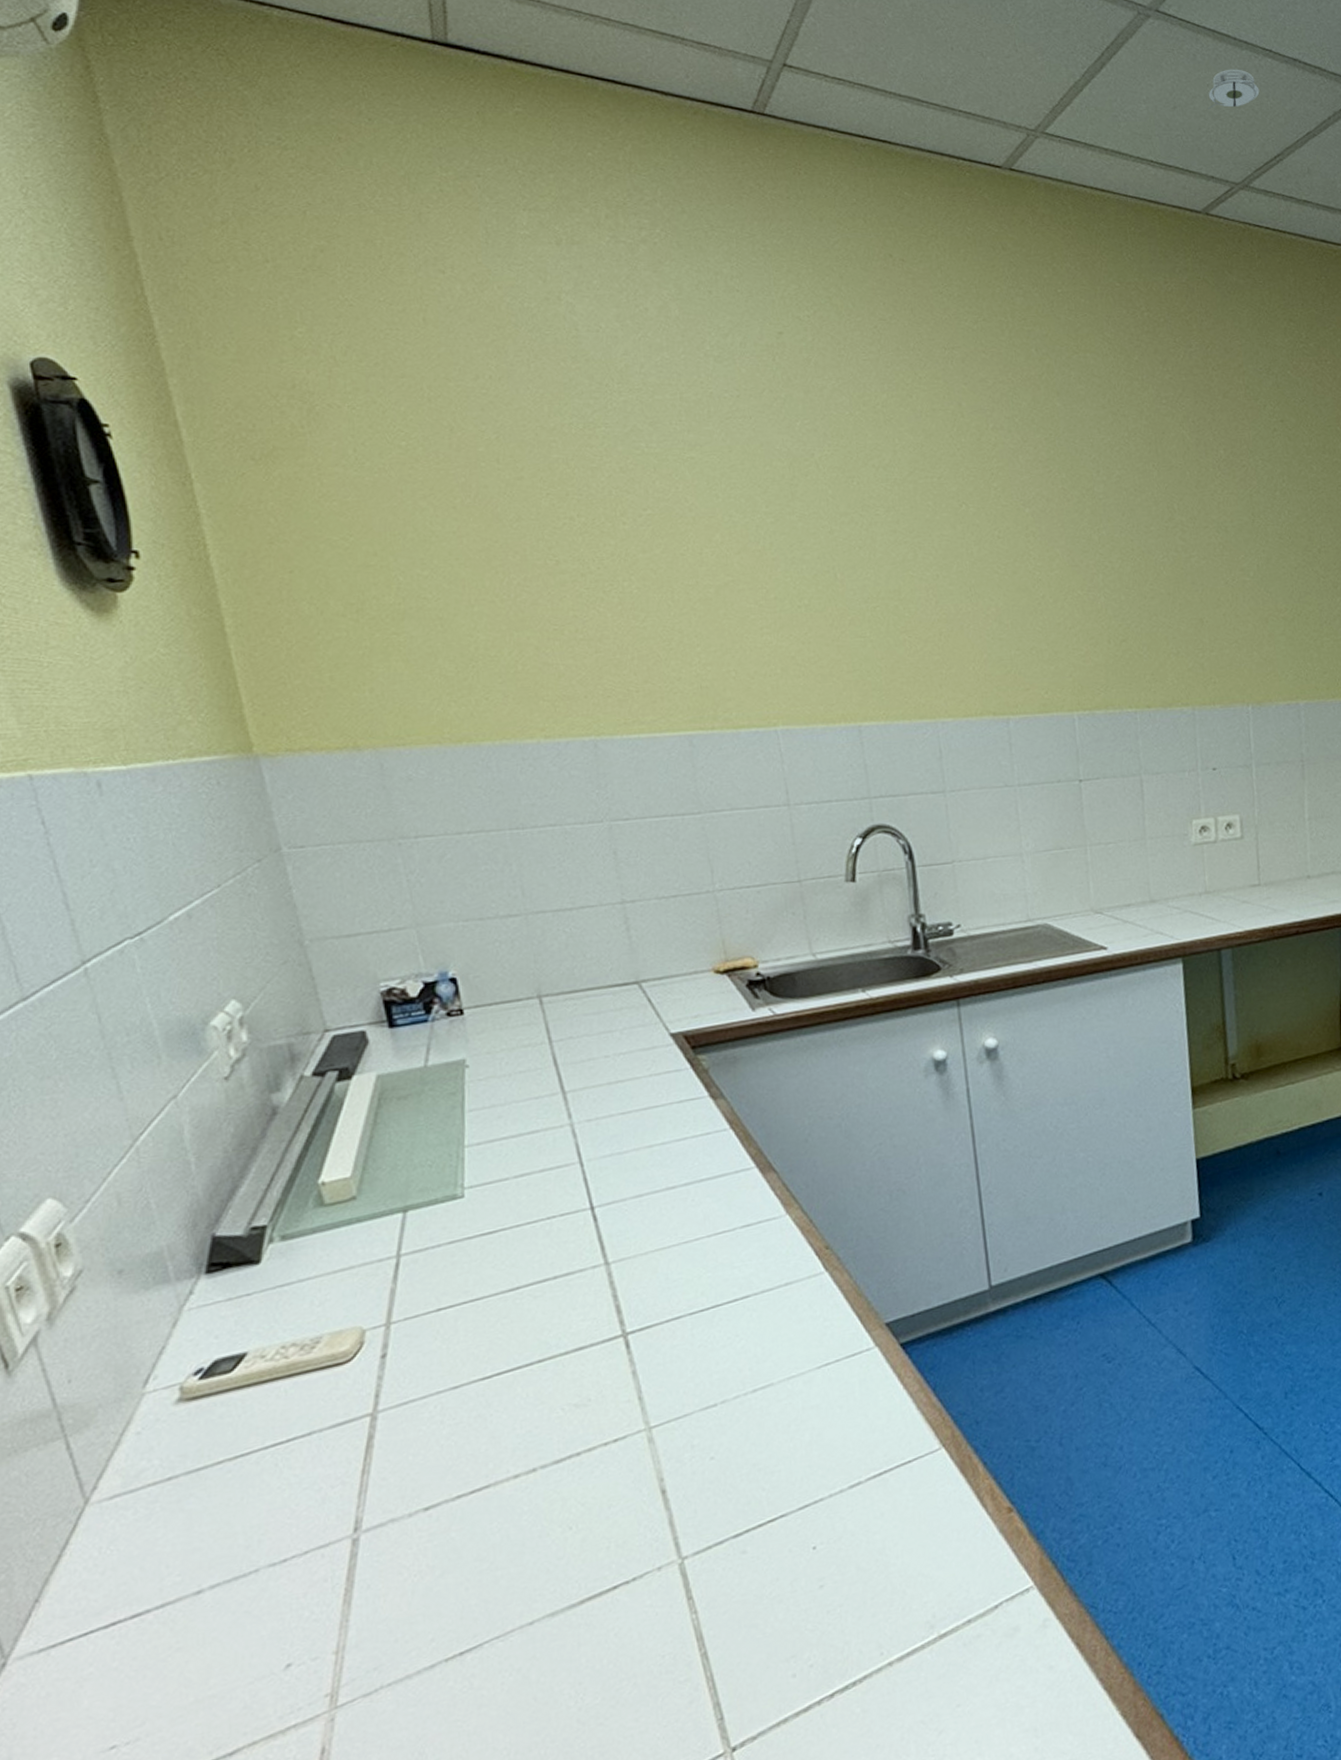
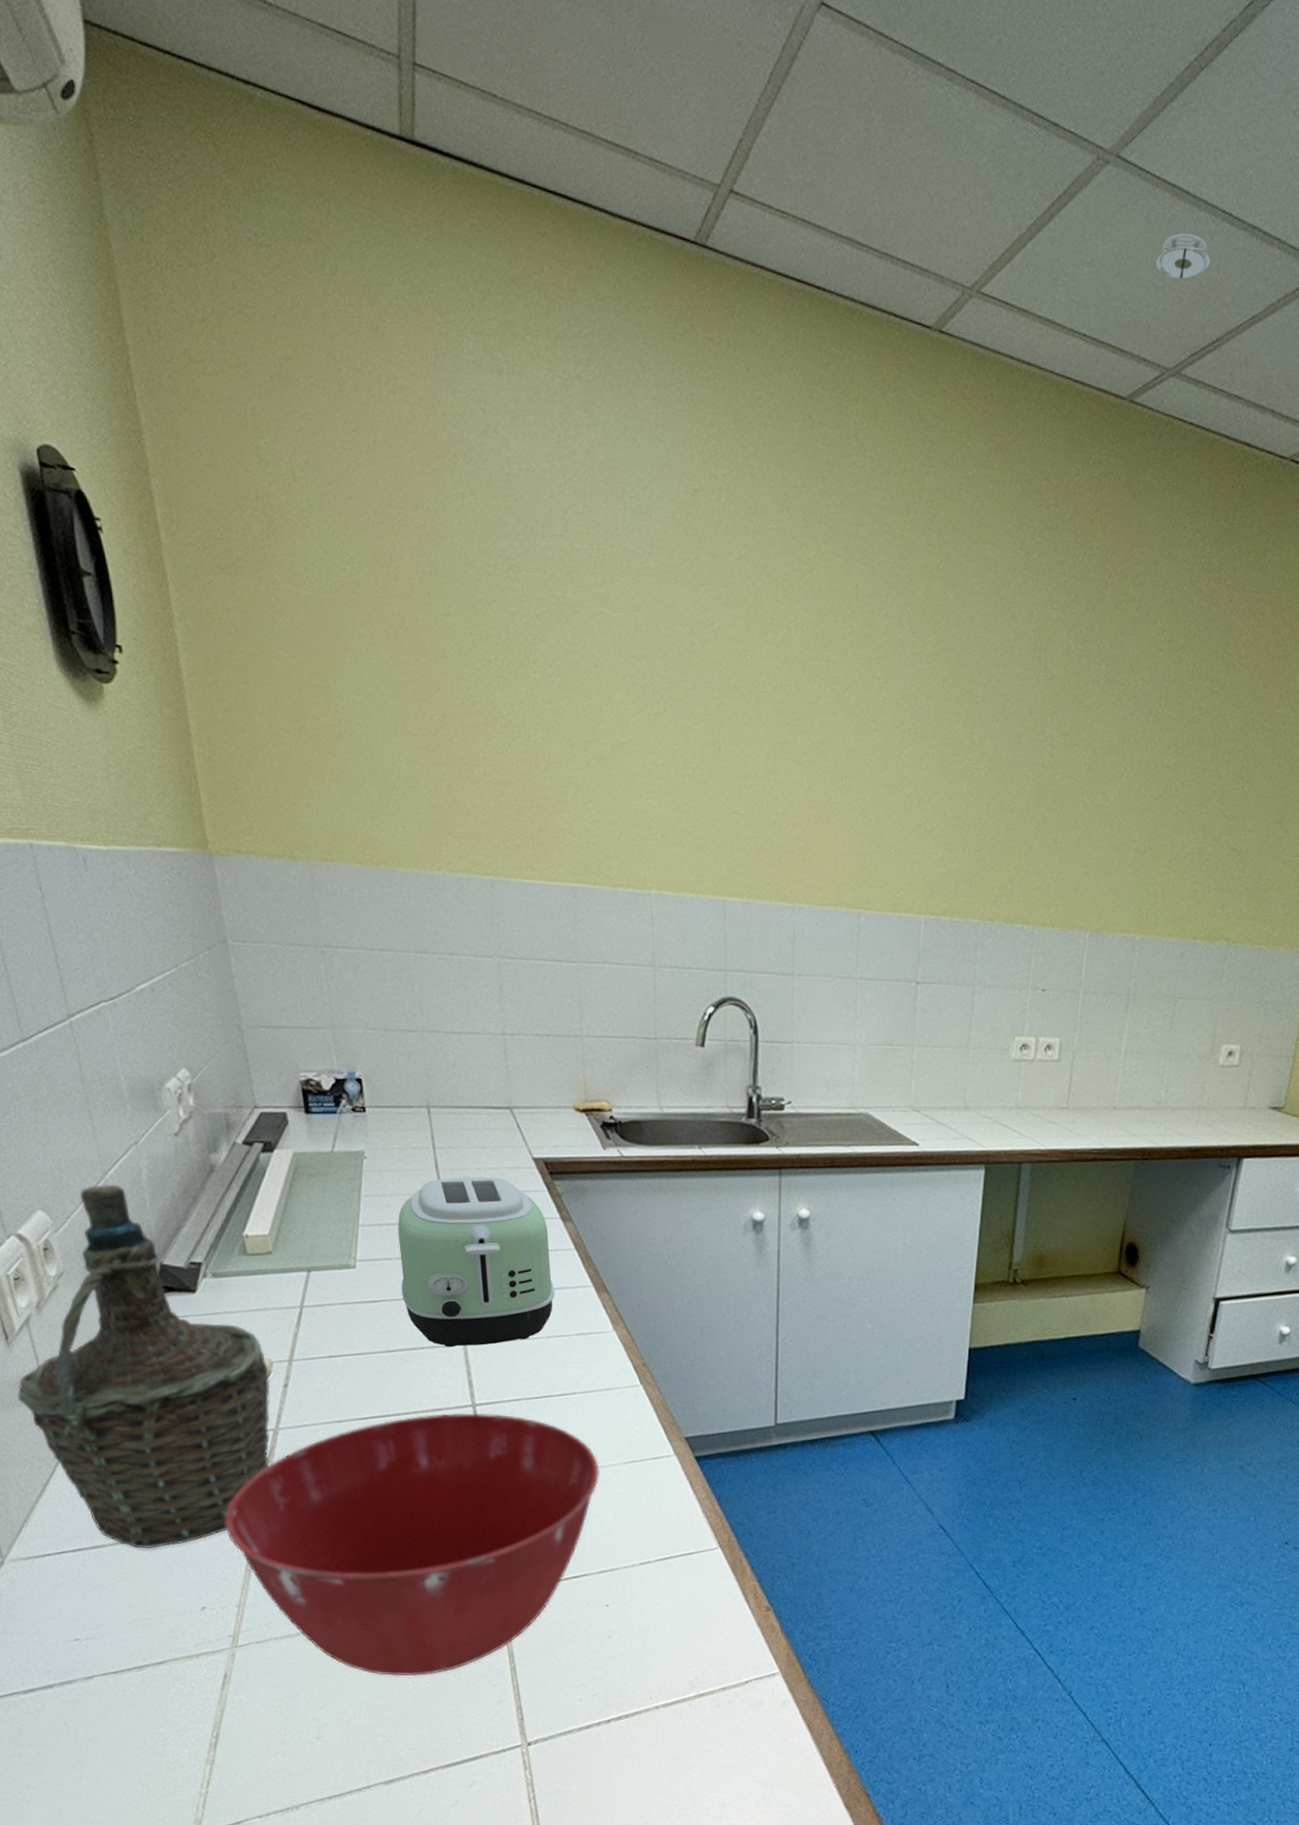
bottle: none [21,1150,367,1606] -> present [17,1184,270,1549]
mixing bowl: none [312,1337,789,1703] -> present [225,1413,601,1676]
toaster: none [512,1062,712,1271] -> present [398,1176,555,1348]

